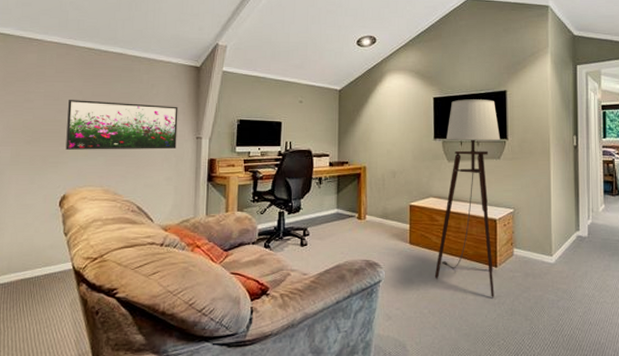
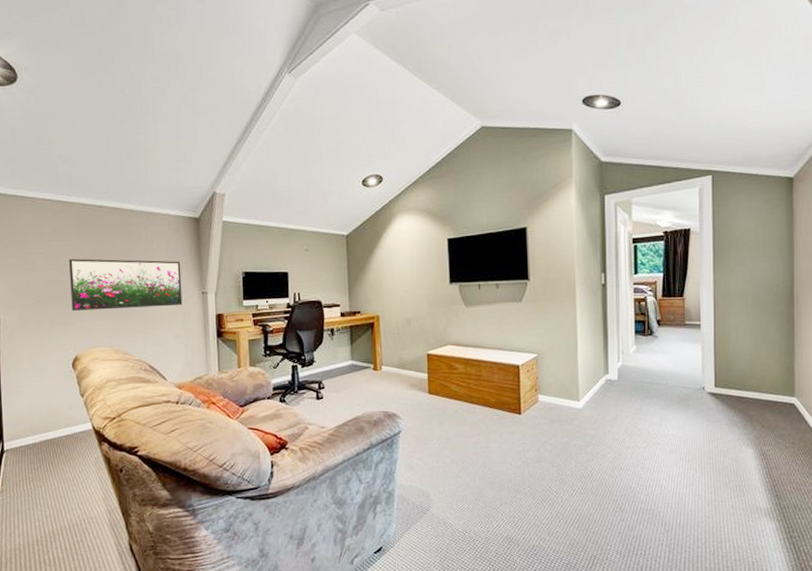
floor lamp: present [434,99,501,297] -> none [455,238,522,445]

